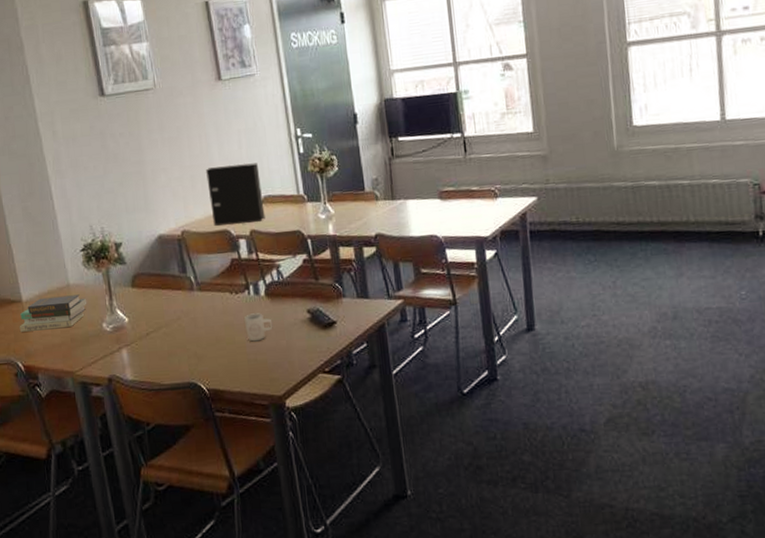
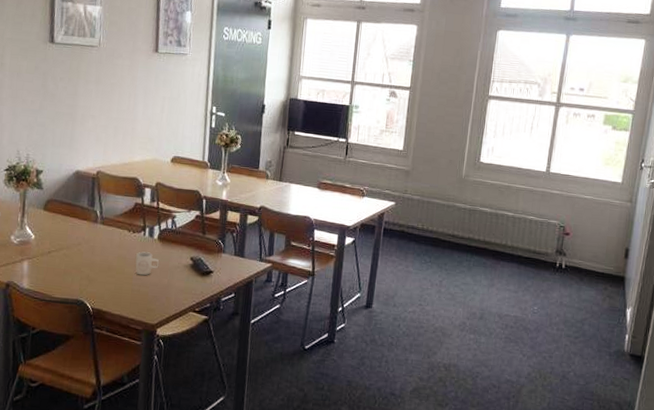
binder: present [206,163,265,226] -> none [126,123,175,177]

